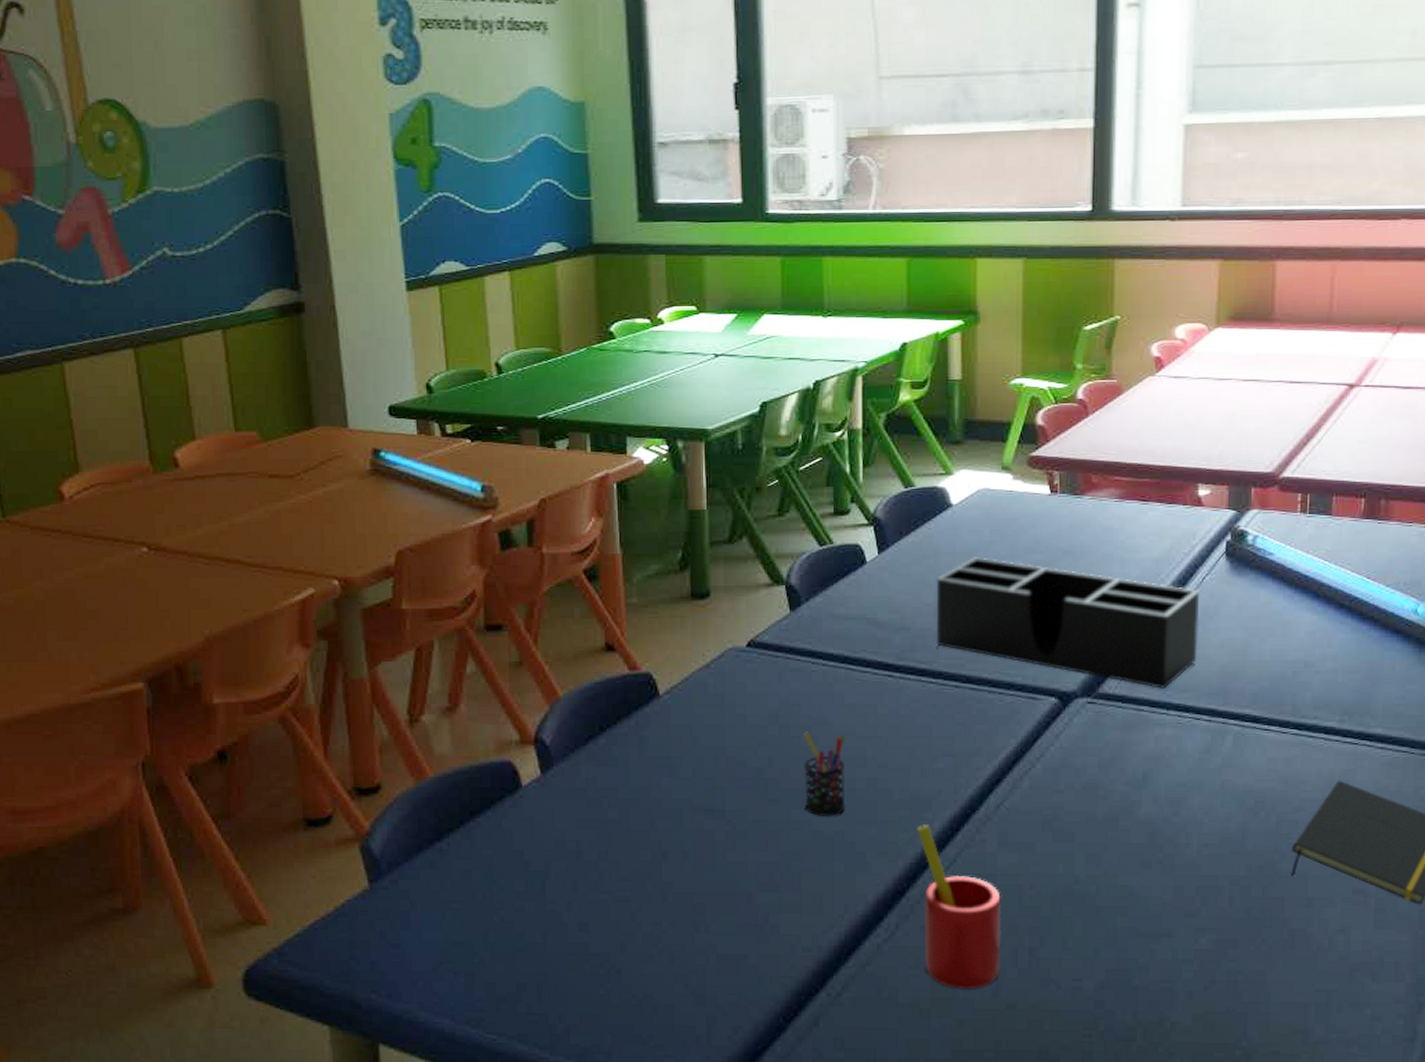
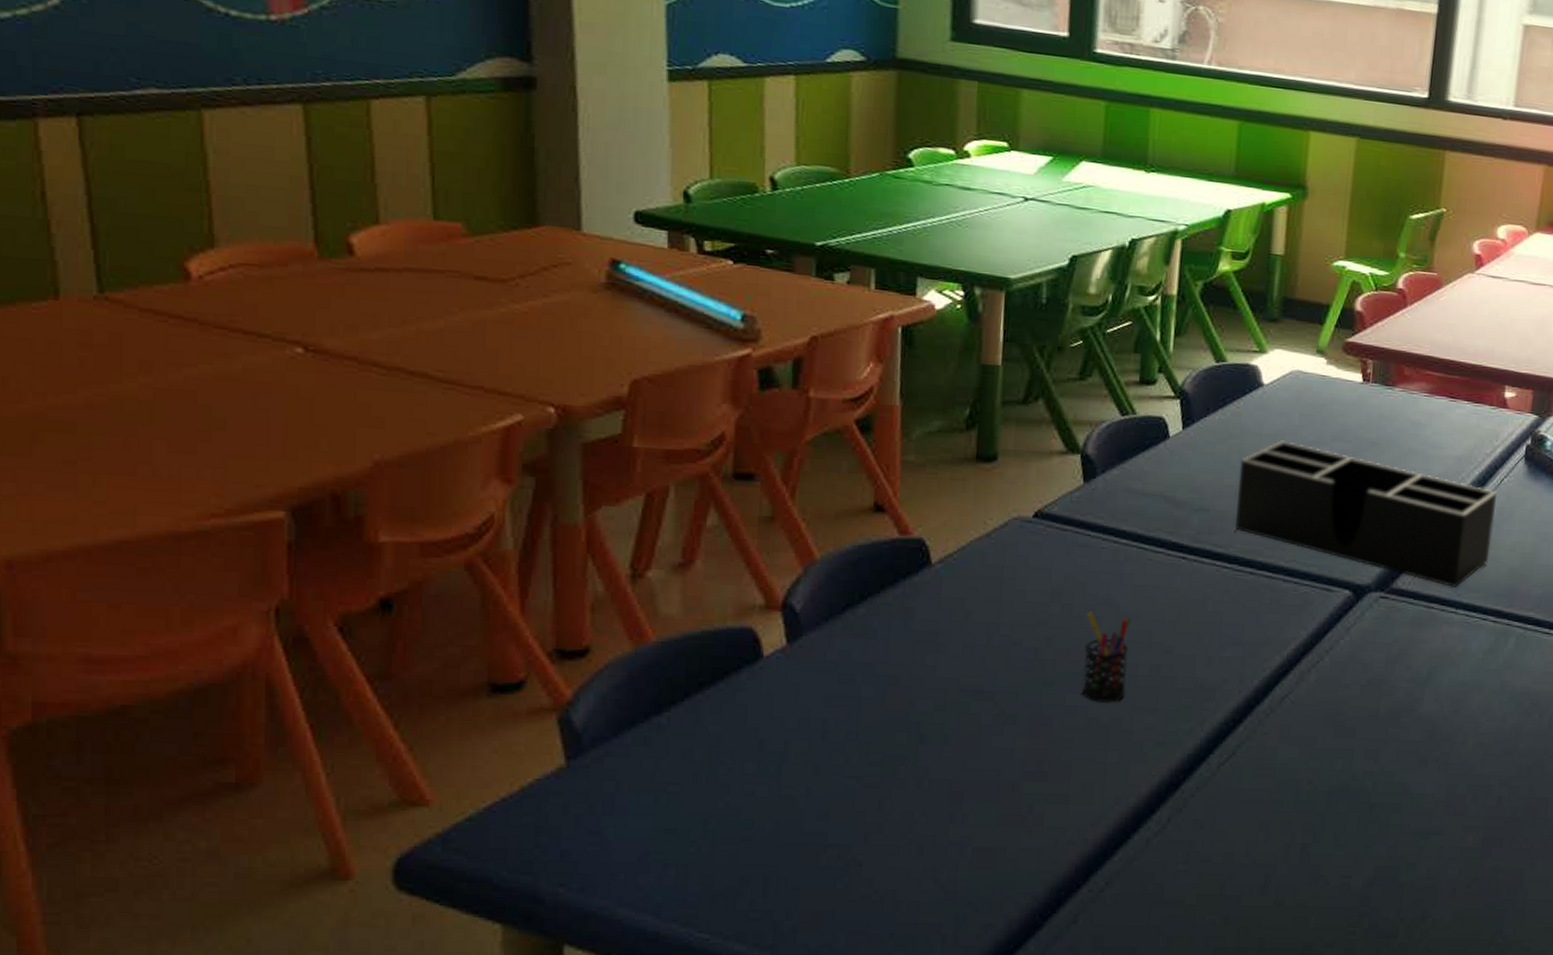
straw: present [917,825,1002,989] -> none [1194,715,1278,886]

